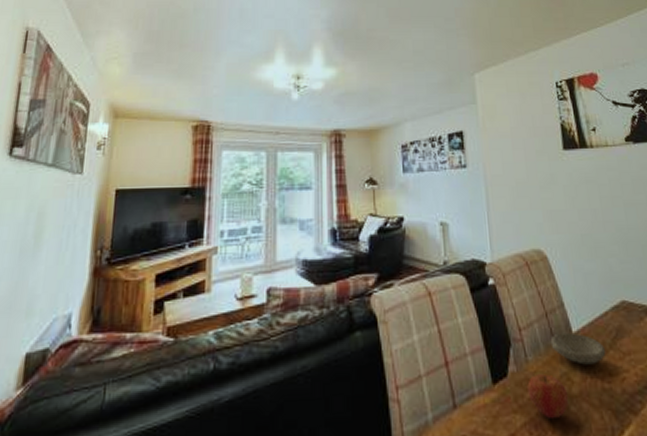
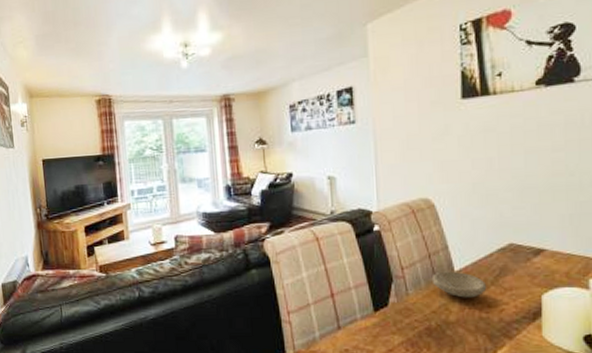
apple: present [527,374,569,418] -> none [407,305,446,339]

